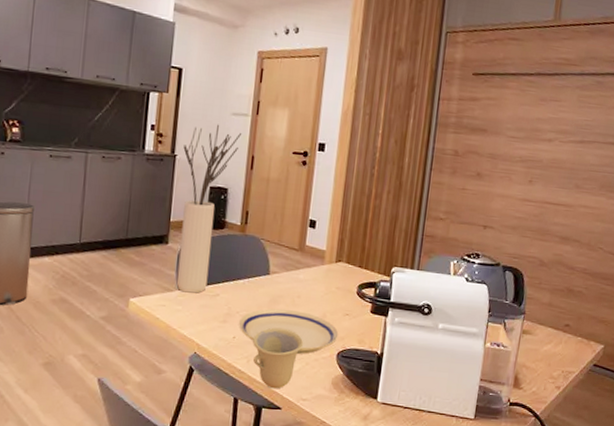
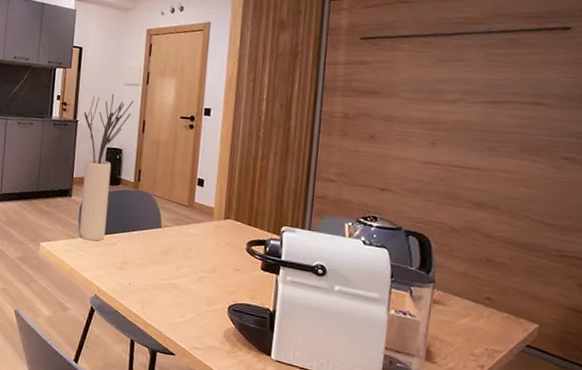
plate: present [239,309,339,354] -> none [134,259,229,305]
cup: present [253,327,304,389] -> none [147,277,195,336]

